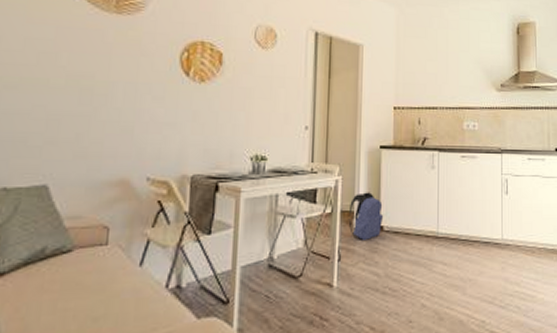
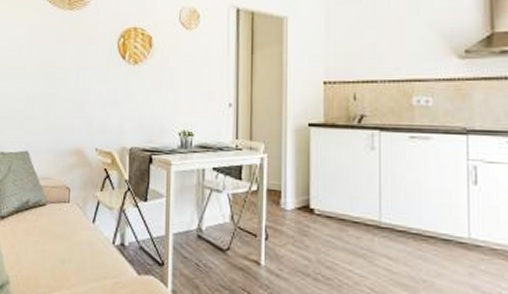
backpack: present [348,192,384,240] -> none [275,172,315,222]

